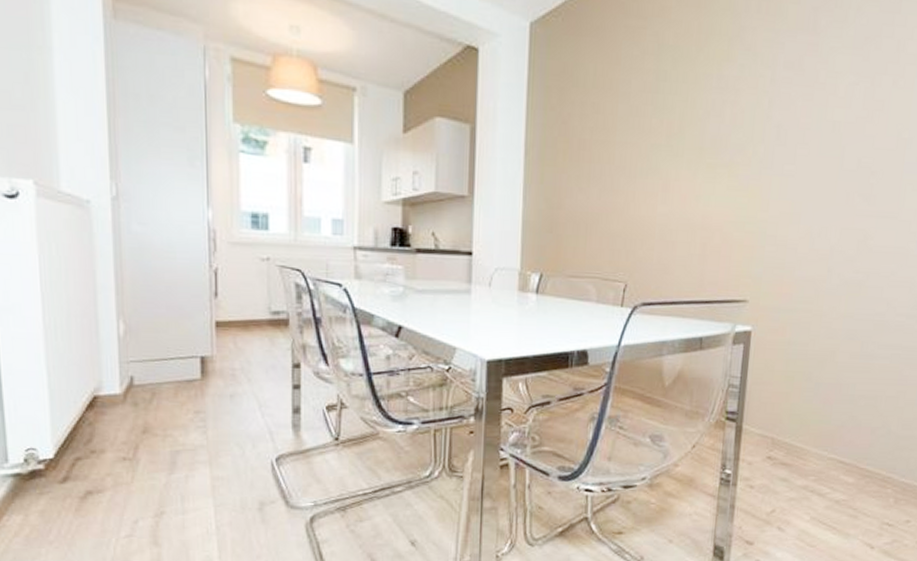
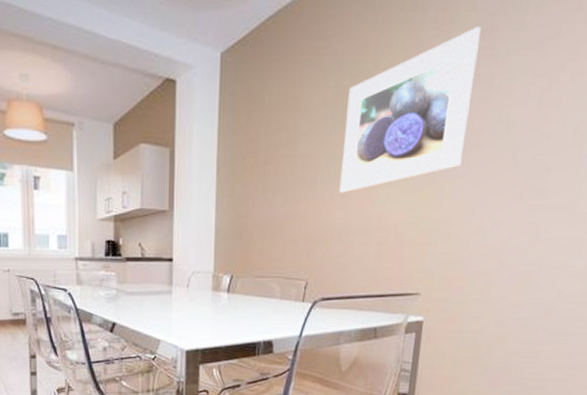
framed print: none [660,19,804,187] -> present [339,26,481,193]

